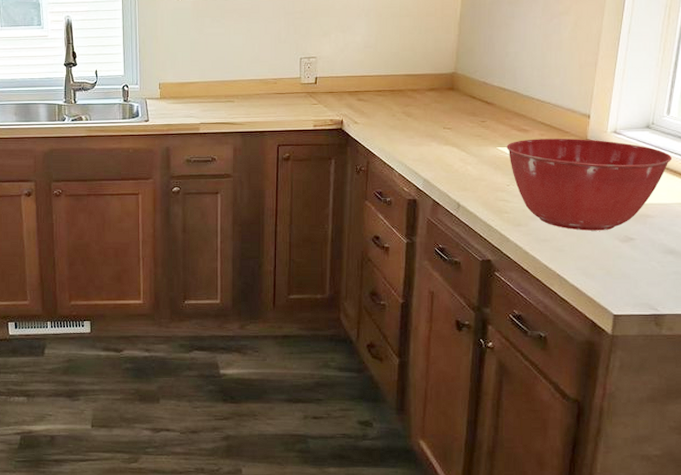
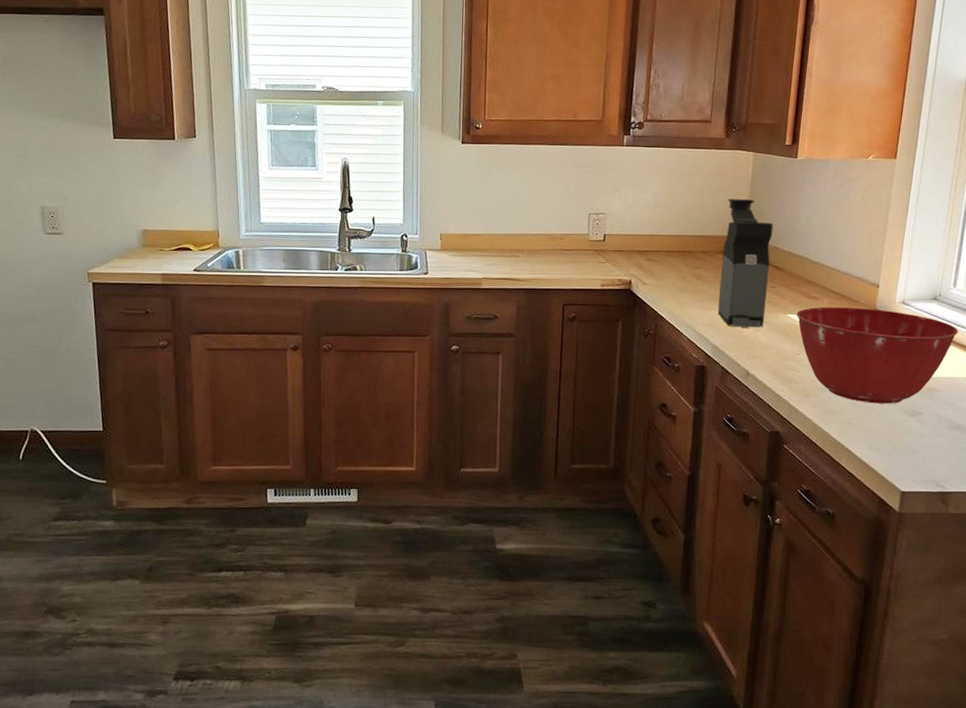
coffee maker: none [429,37,482,161] -> present [718,199,773,328]

